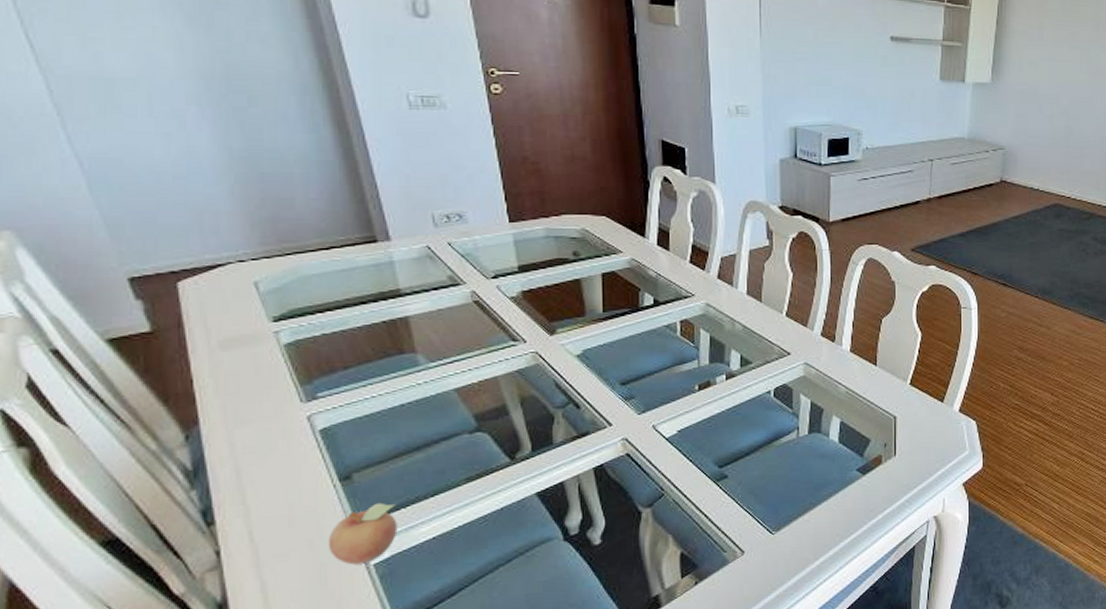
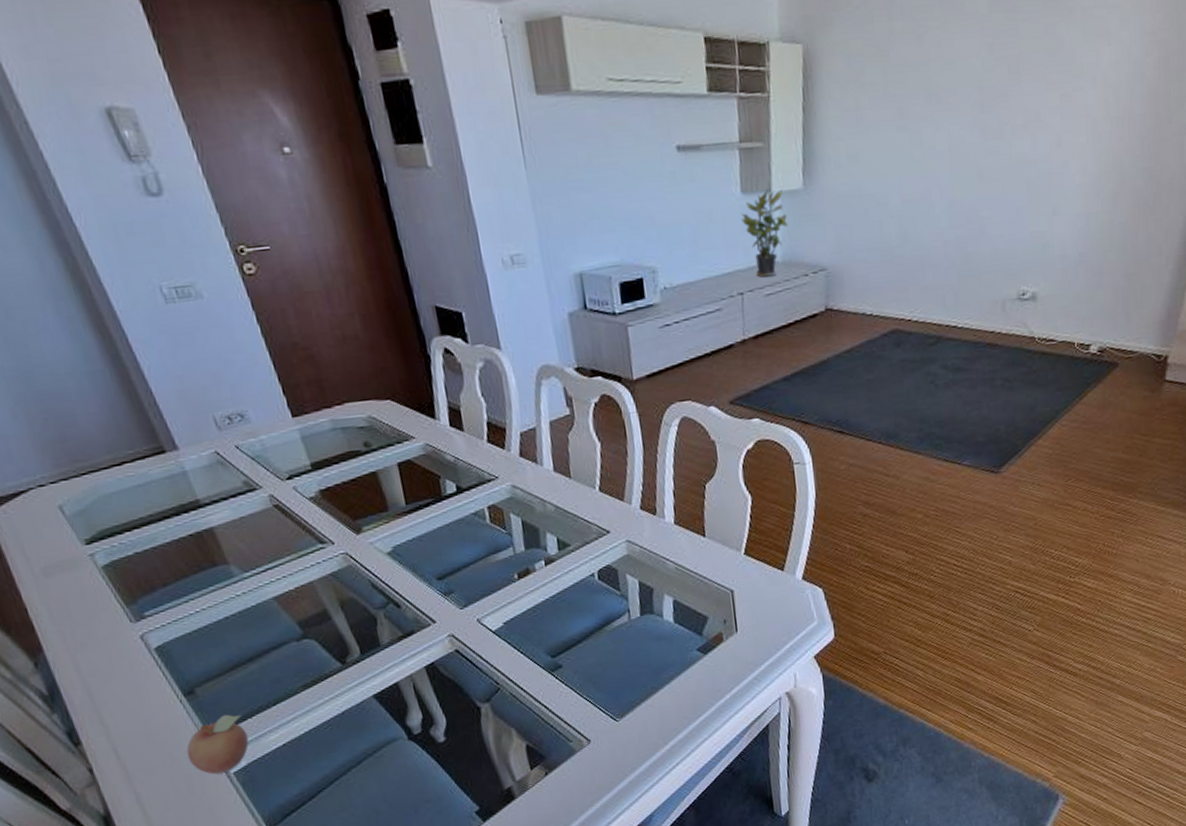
potted plant: none [938,79,976,149] -> present [741,188,788,278]

